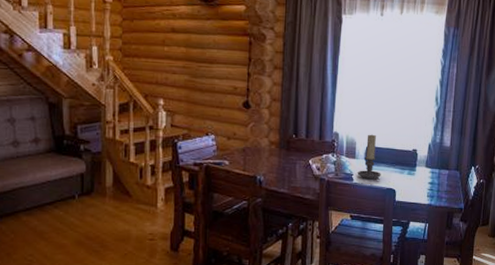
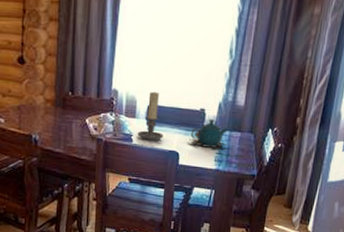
teapot: none [402,158,438,187] -> present [187,118,228,150]

